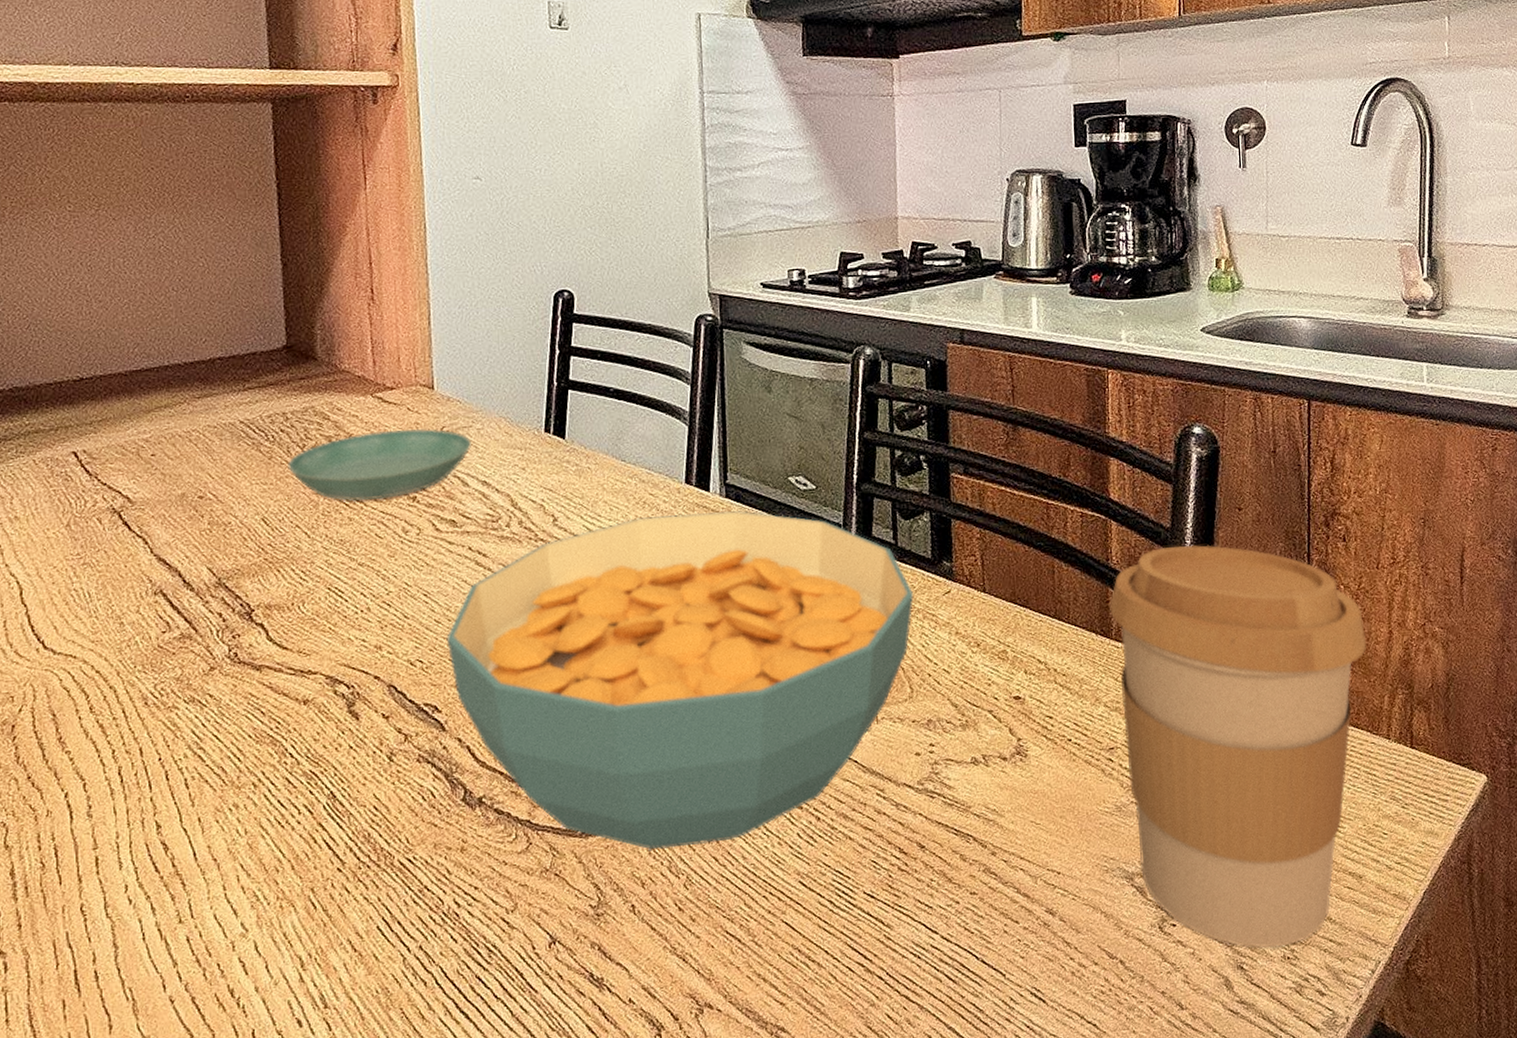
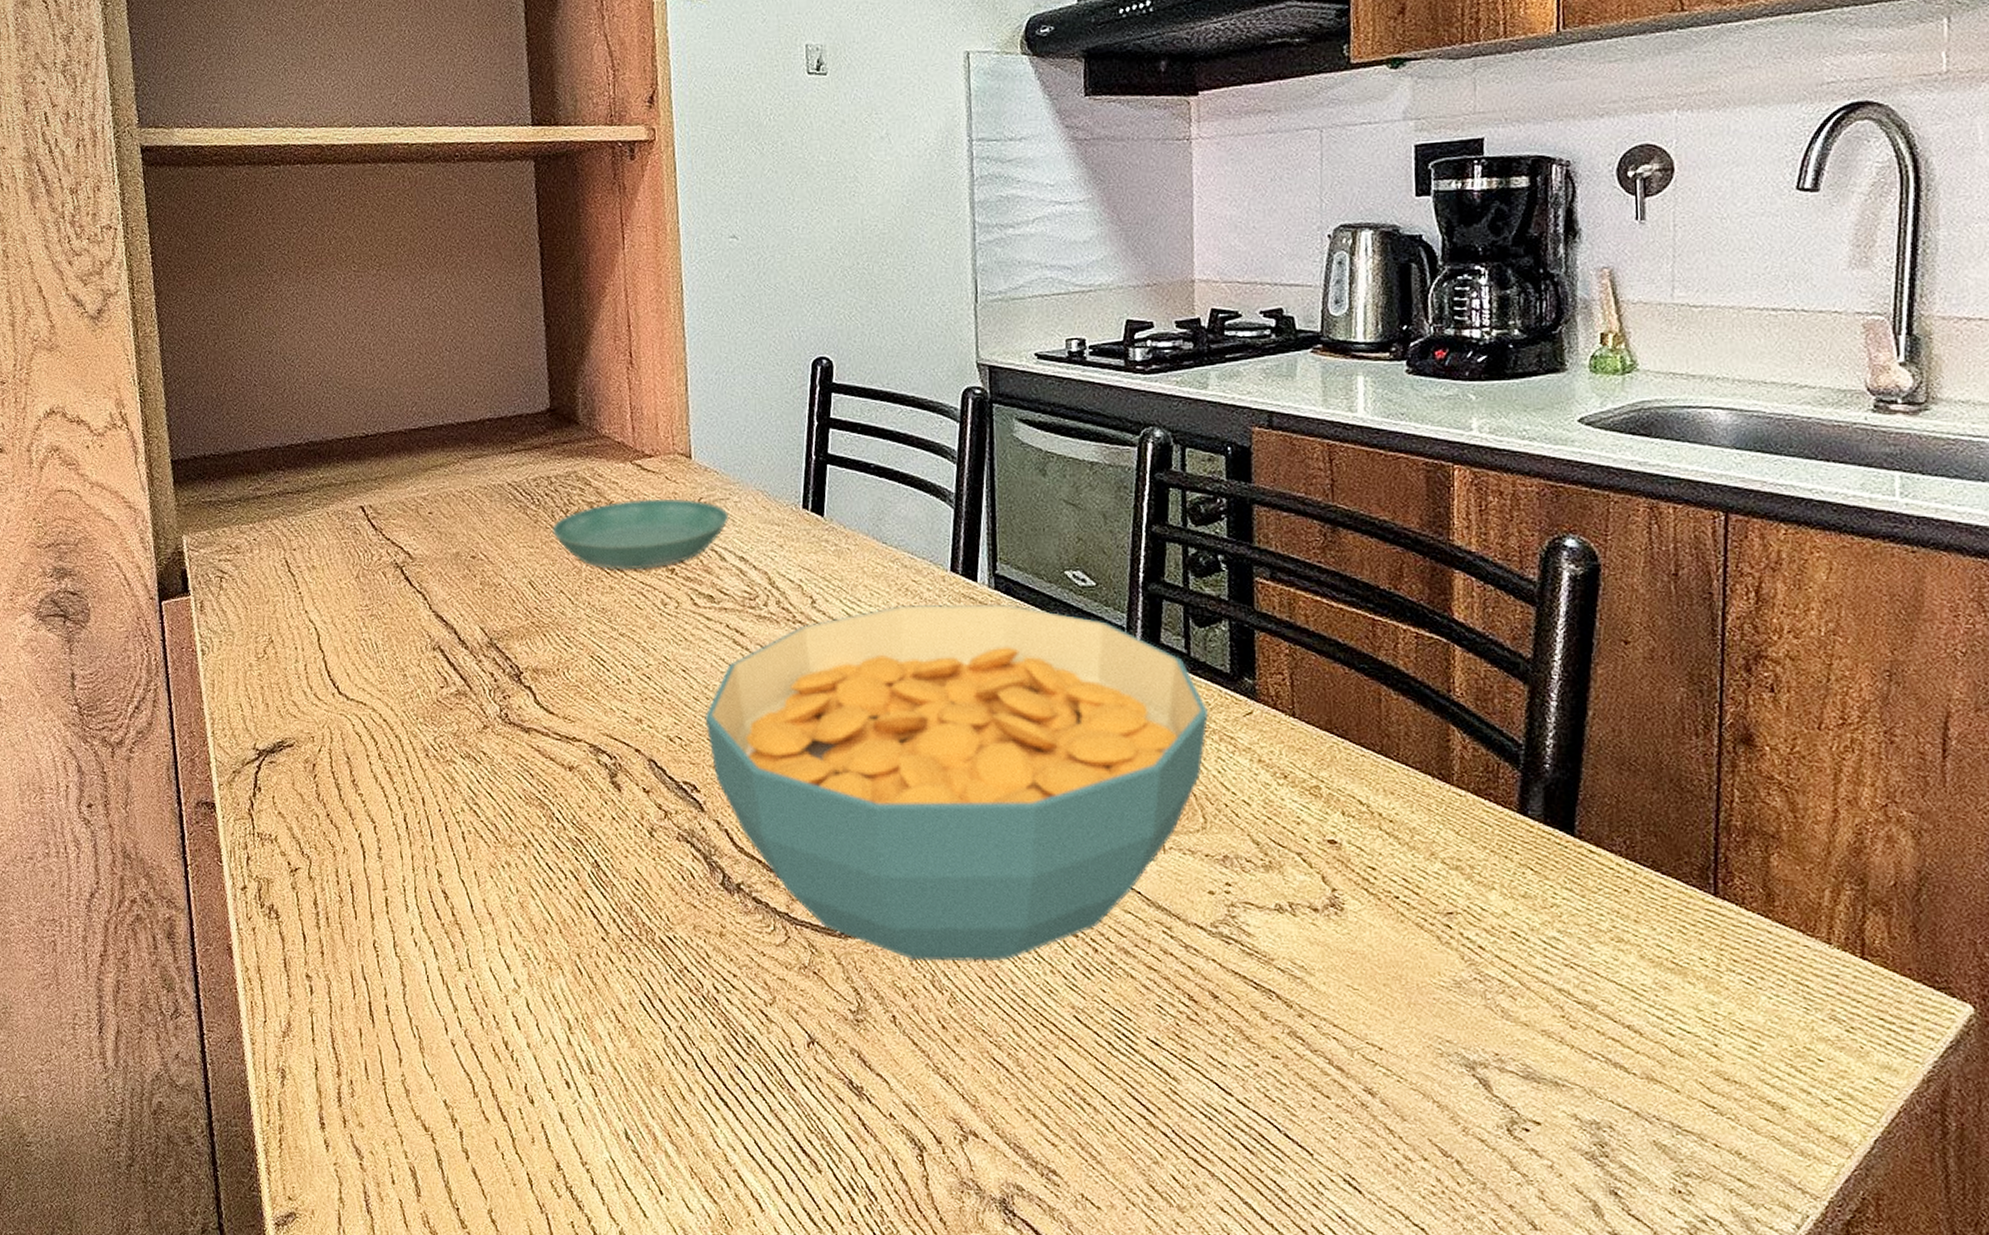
coffee cup: present [1109,544,1367,948] -> none [1450,681,1801,1177]

